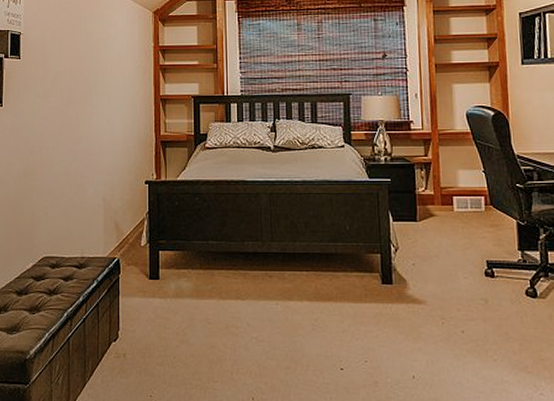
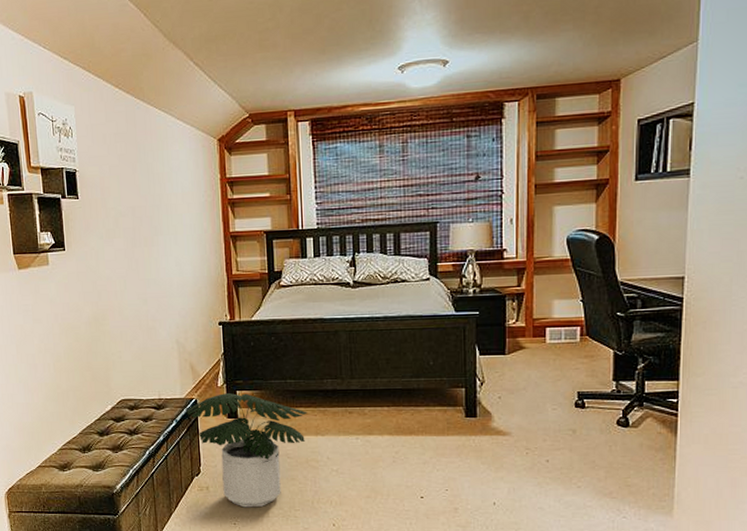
potted plant: none [108,252,229,378] -> present [186,392,308,508]

